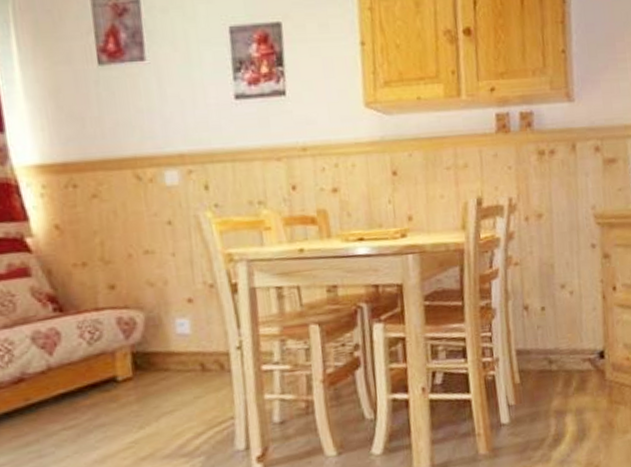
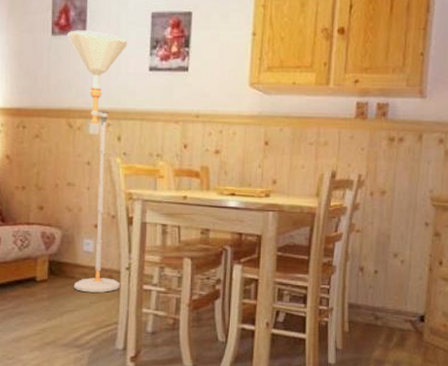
floor lamp: none [119,55,232,386] -> present [67,30,127,293]

